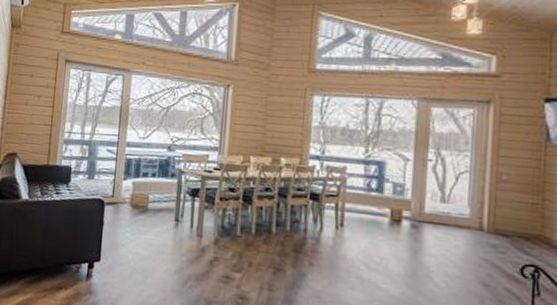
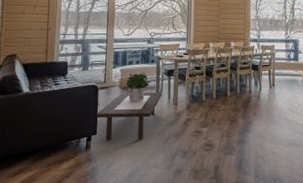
coffee table: none [100,211,183,277] -> present [96,92,162,141]
potted plant: none [138,188,169,228] -> present [126,72,151,103]

